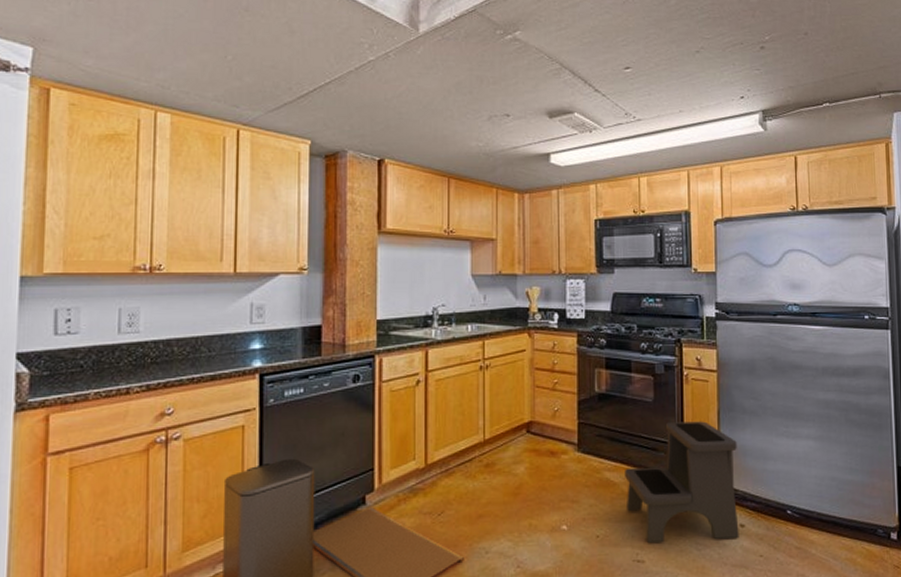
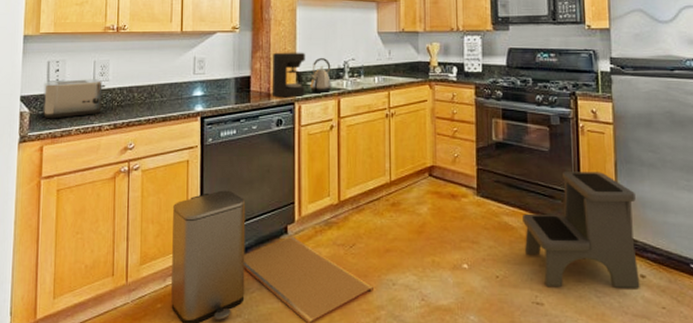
toaster: none [48,331,136,381] -> present [42,79,106,119]
coffee maker: none [347,297,387,352] -> present [271,52,305,99]
kettle: none [392,303,419,345] -> present [309,57,332,94]

